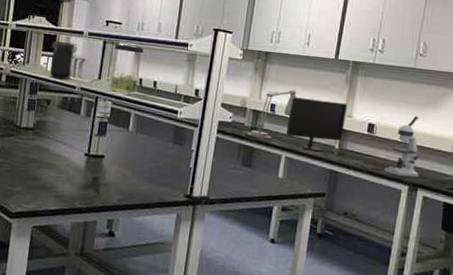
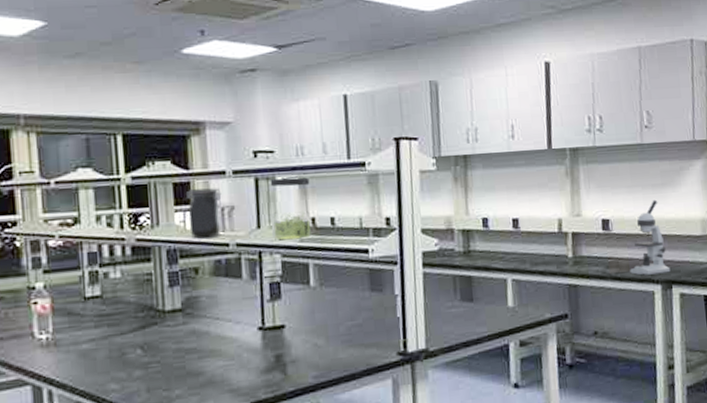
desk lamp: present [244,89,297,141] -> none [457,195,512,265]
computer monitor: present [286,97,348,152] -> none [505,201,575,266]

